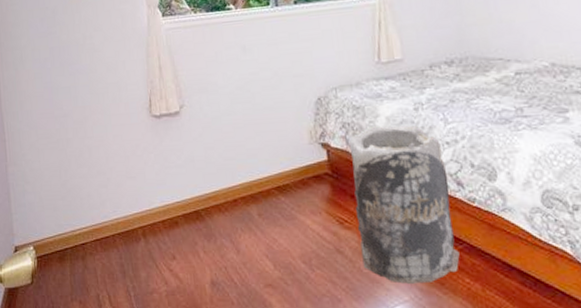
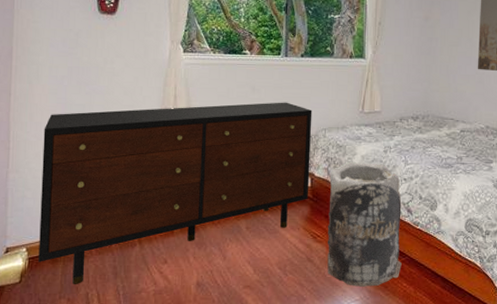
dresser: none [34,60,327,285] -> present [38,102,312,284]

